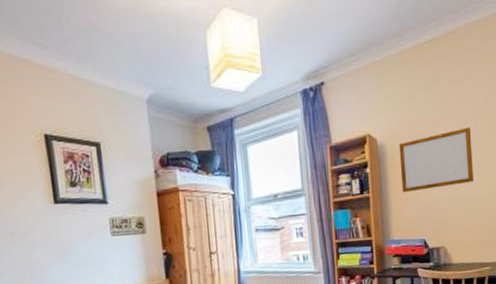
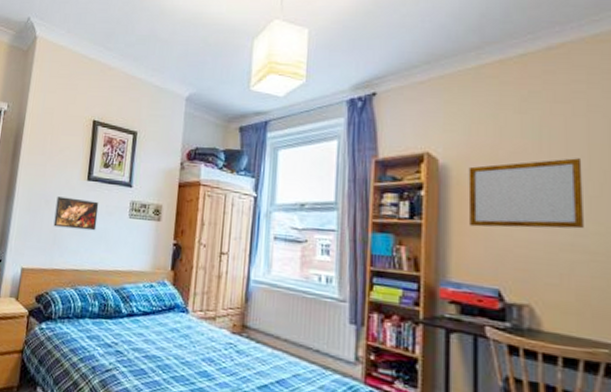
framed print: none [22,224,78,260] -> present [53,196,99,231]

